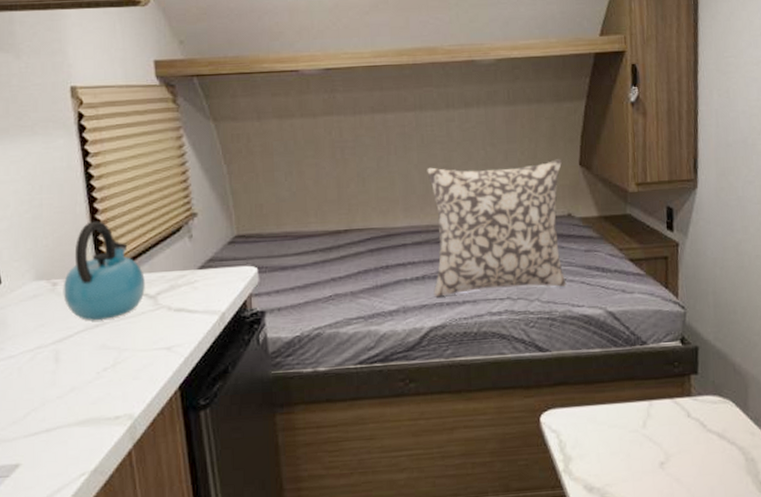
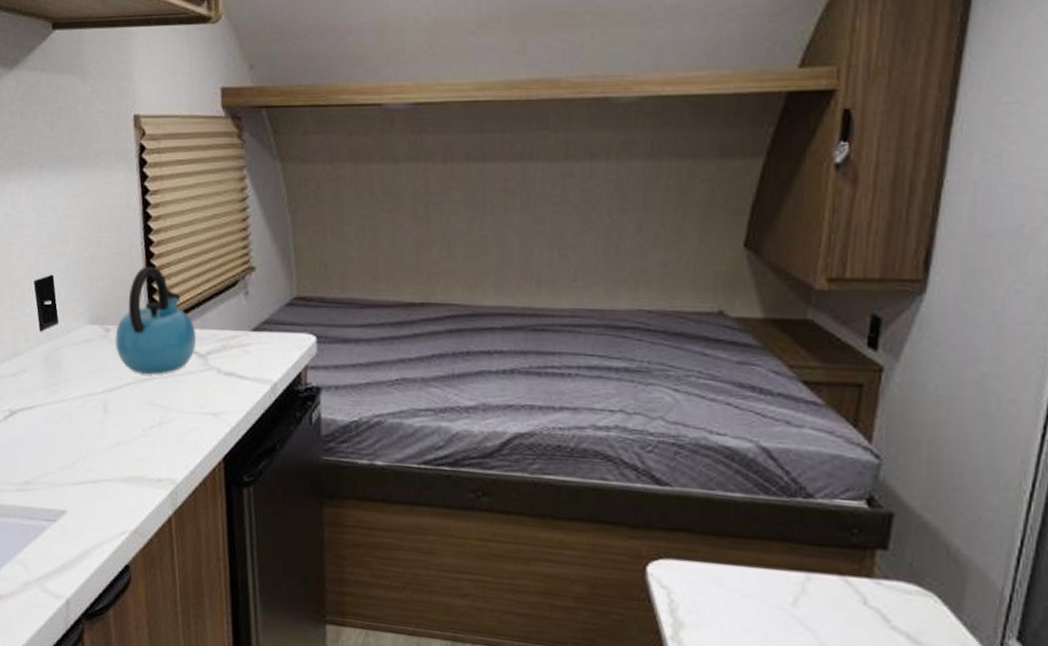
pillow: present [427,159,567,297] -> none [523,234,718,406]

